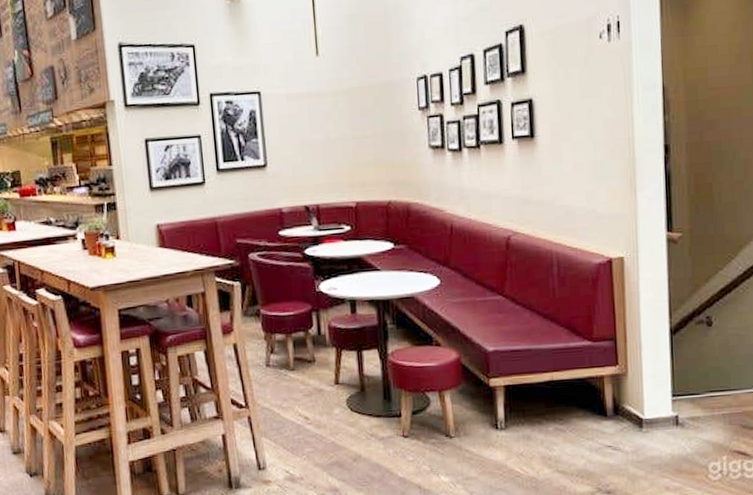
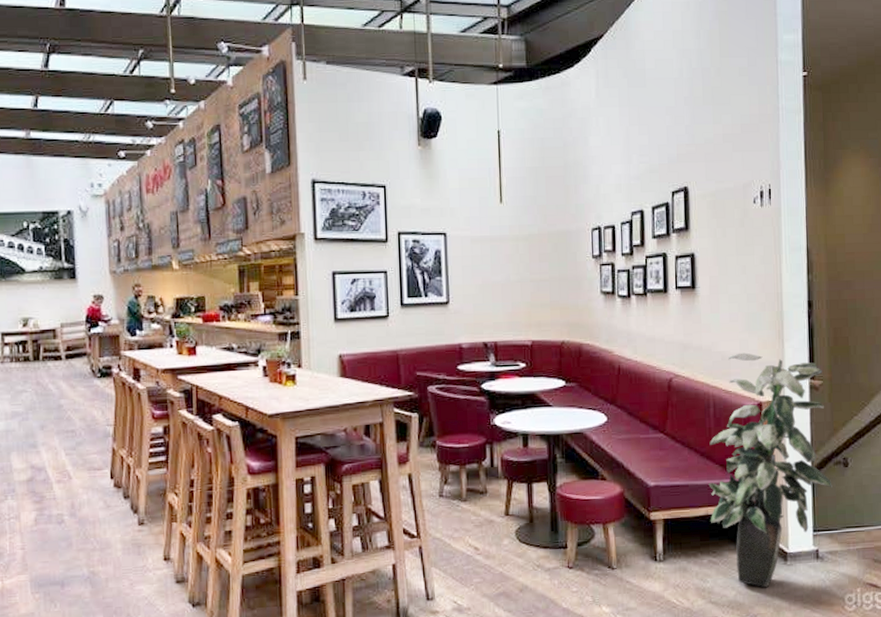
indoor plant: none [553,205,694,456] -> present [708,352,832,588]

